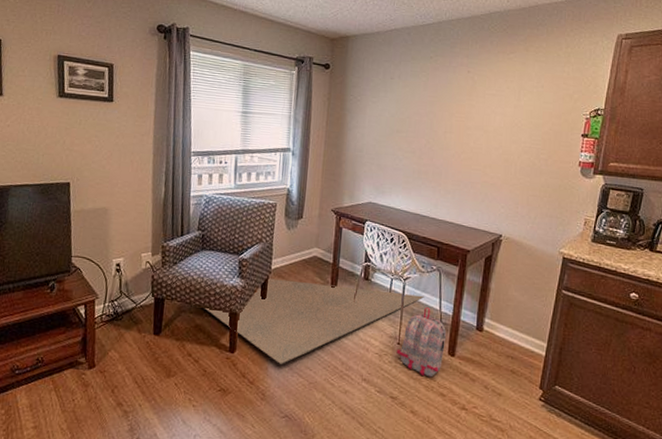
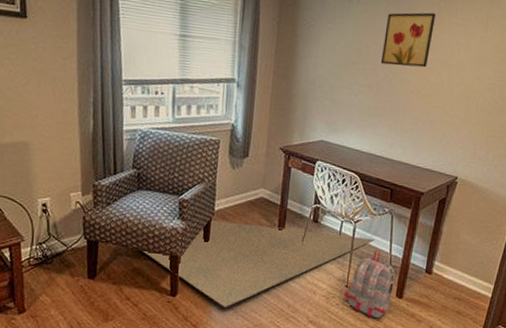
wall art: none [422,85,470,134] -> present [380,12,436,68]

